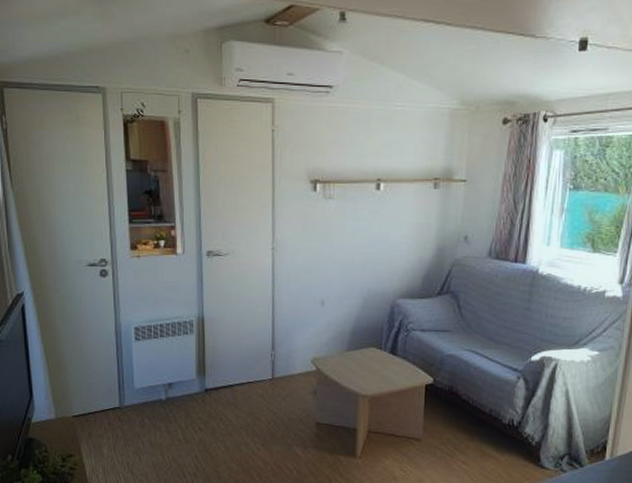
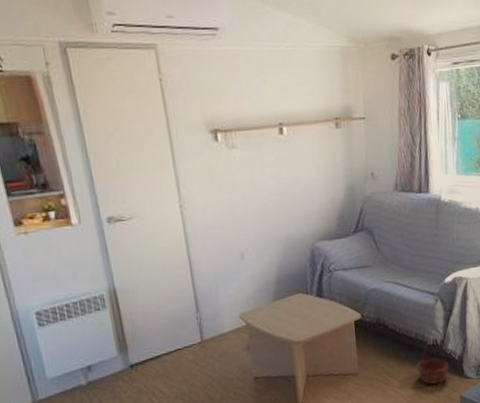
basket: none [487,418,523,468] -> present [417,339,449,385]

